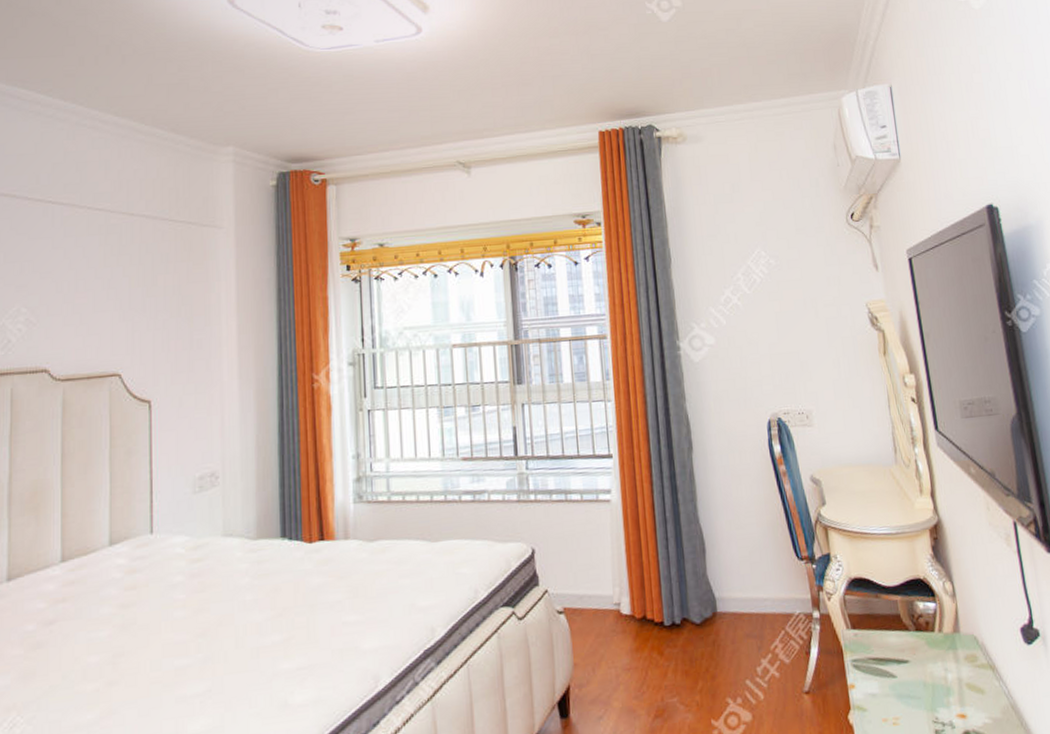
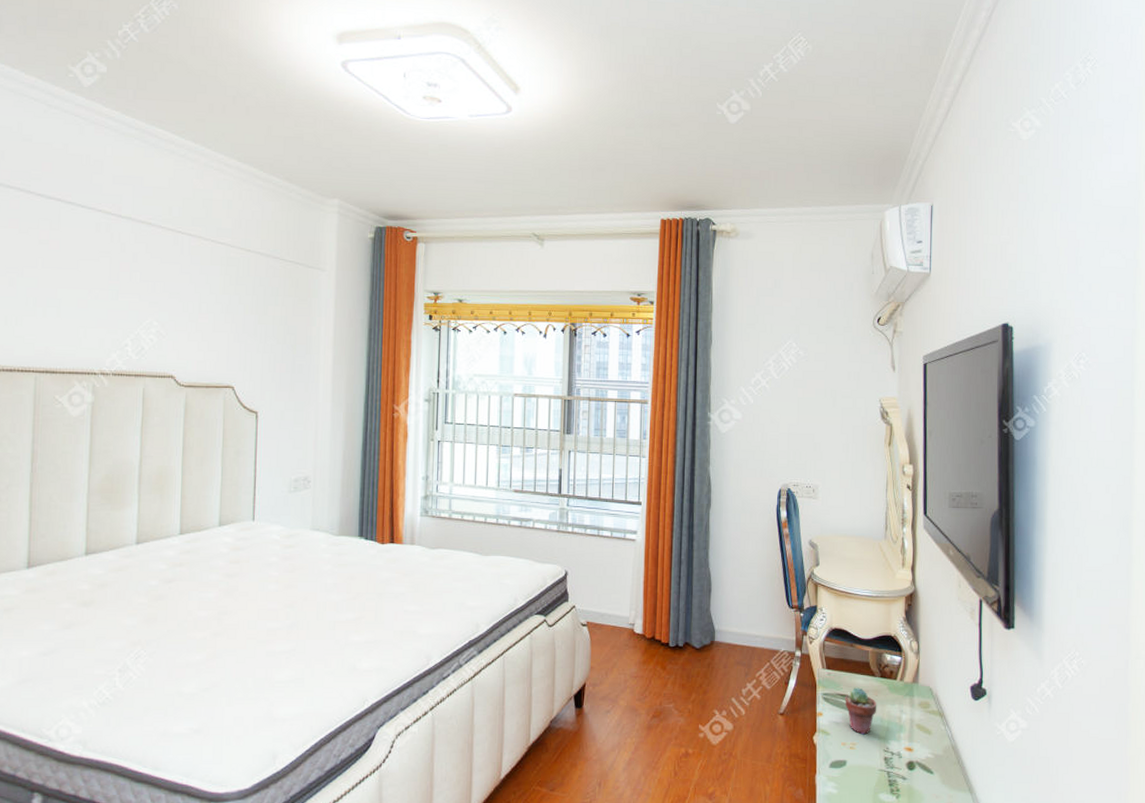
potted succulent: none [878,647,918,706] -> present [845,687,877,735]

